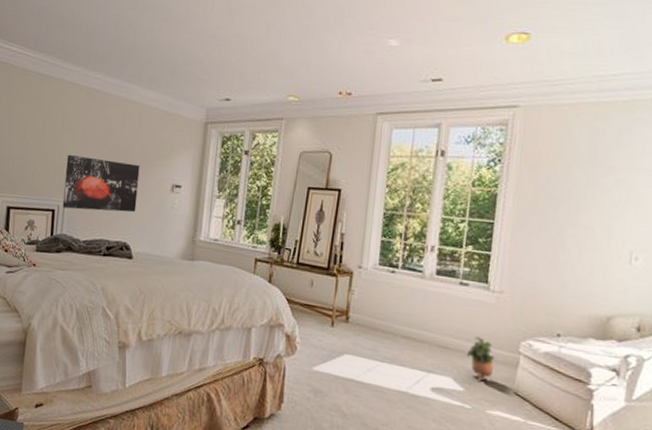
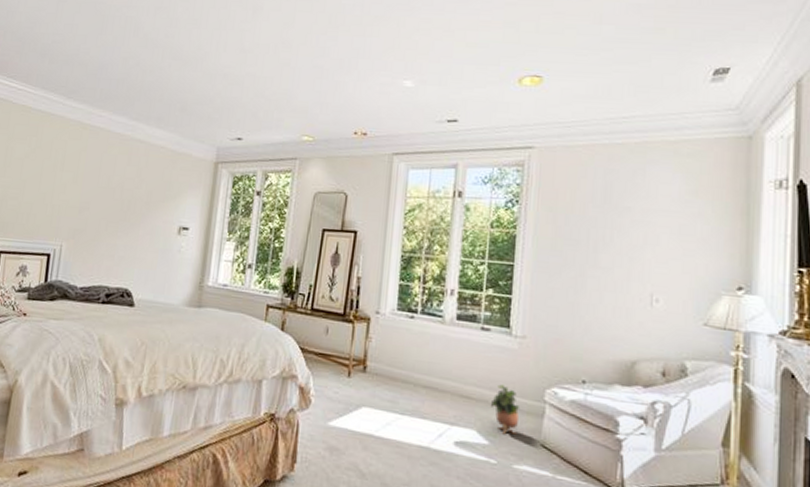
wall art: present [62,154,140,213] -> none [59,195,145,257]

